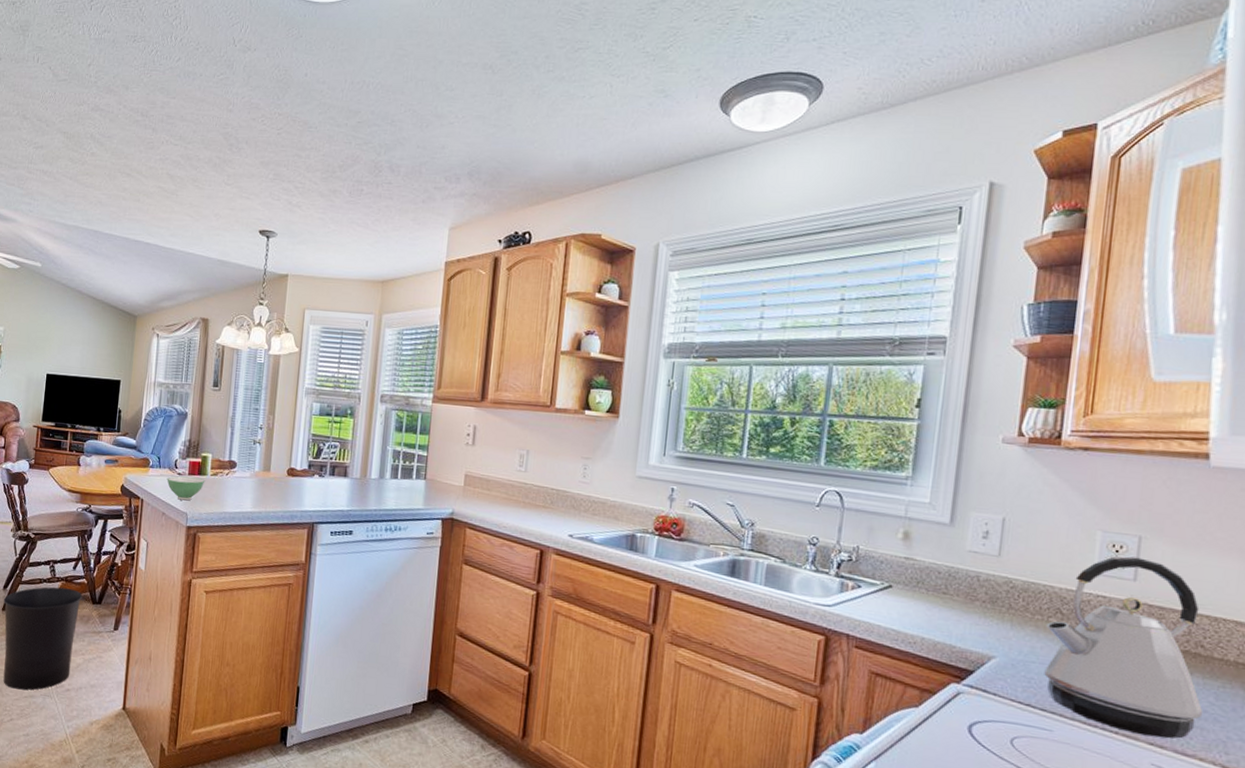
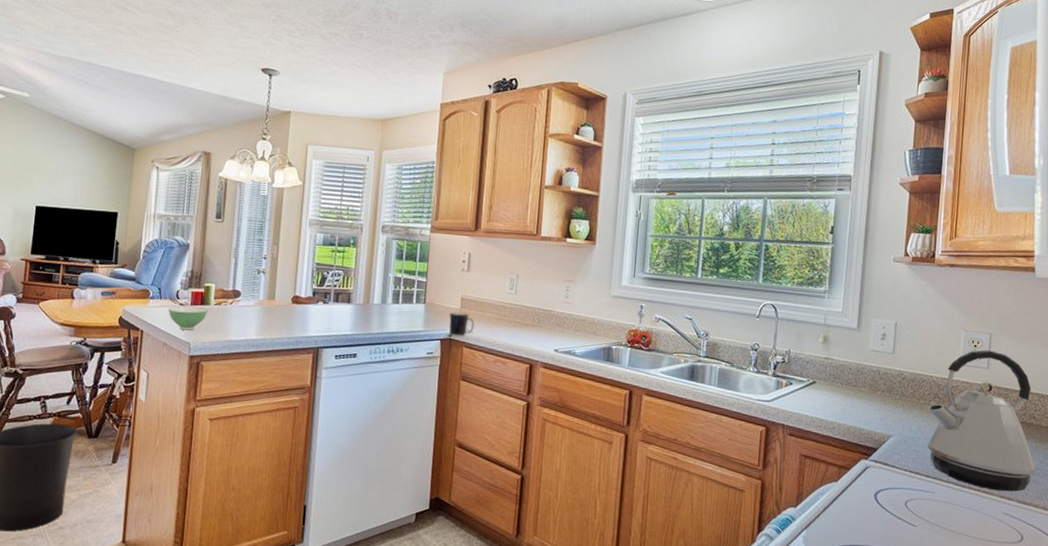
mug: none [451,489,479,518] -> present [448,311,475,338]

